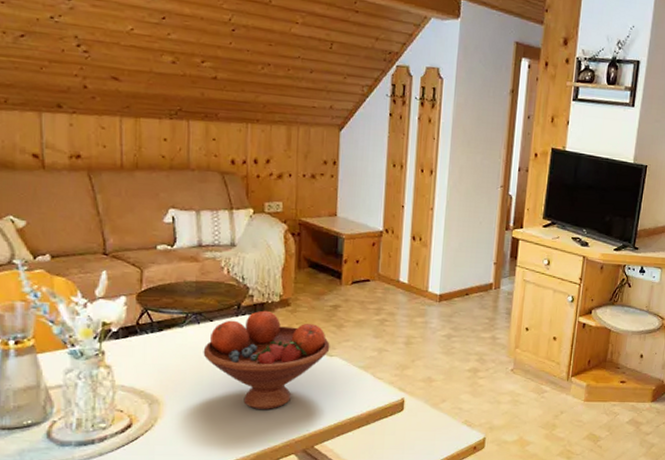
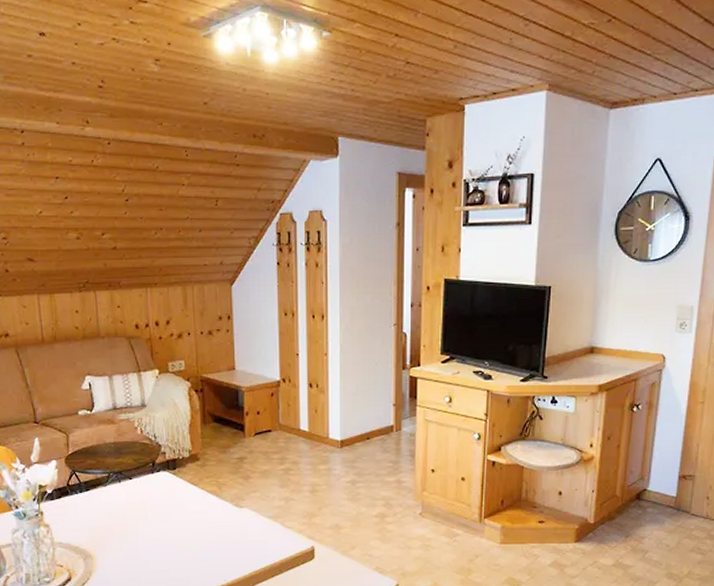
fruit bowl: present [203,310,330,409] -> none [125,466,239,561]

